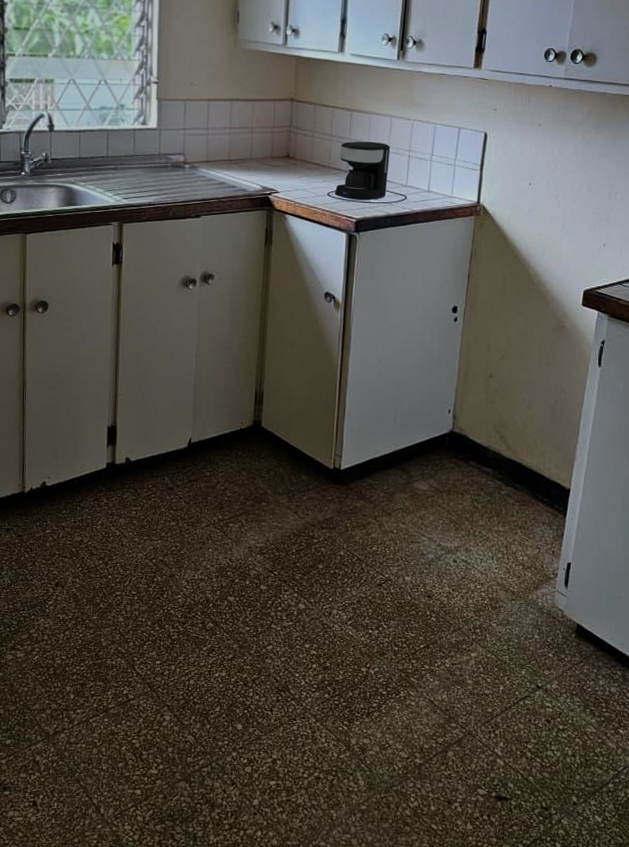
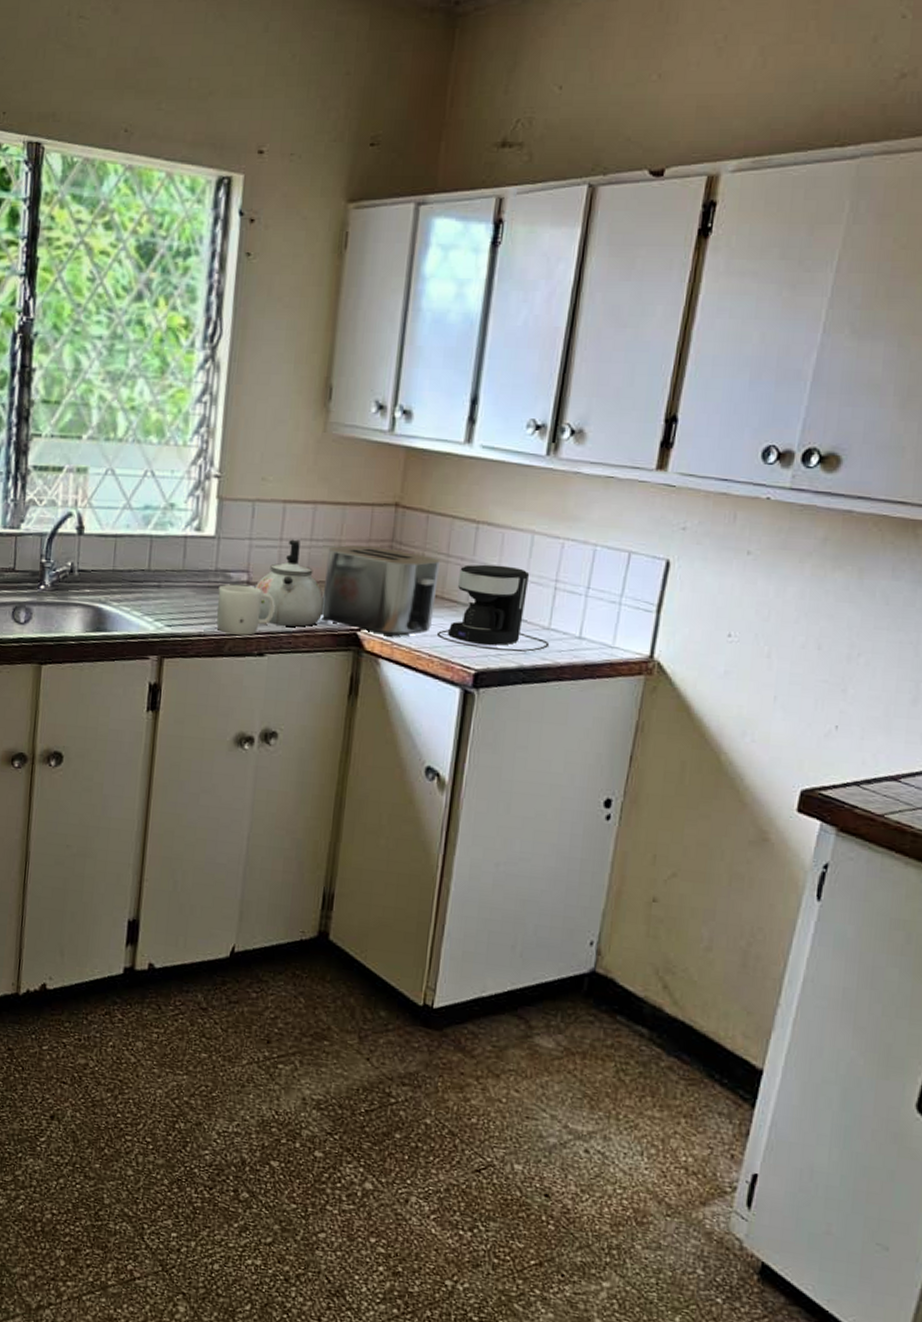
mug: none [162,164,206,203] -> present [216,584,275,636]
kettle: none [191,128,243,195] -> present [256,539,325,628]
toaster: none [241,130,326,198] -> present [321,545,440,637]

